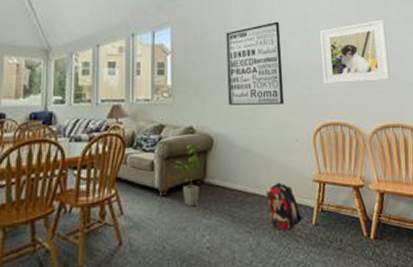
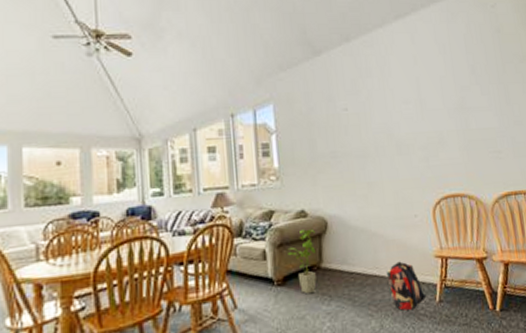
wall art: present [226,21,285,105] -> none [334,90,401,184]
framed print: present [320,20,390,84] -> none [434,80,511,154]

